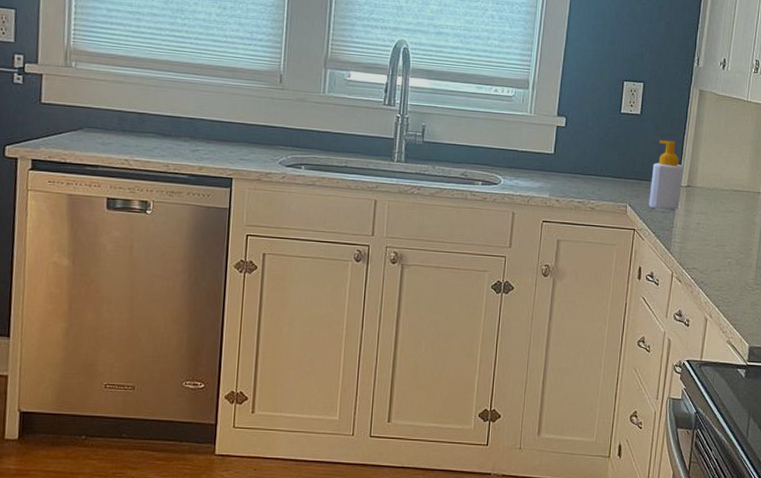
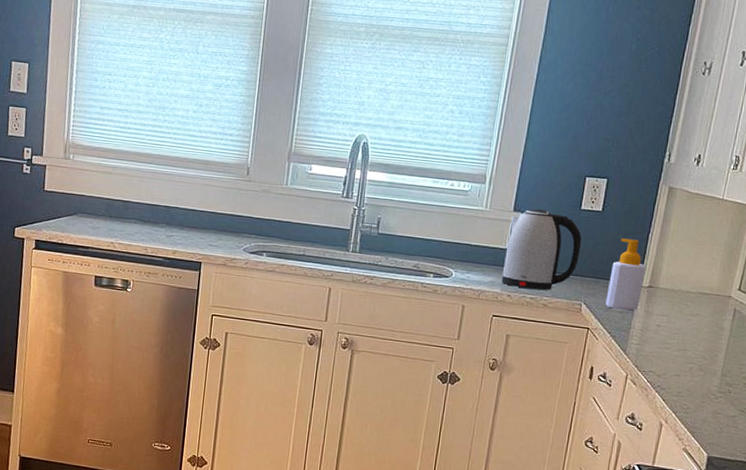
kettle: none [549,113,624,194] -> present [501,209,582,290]

